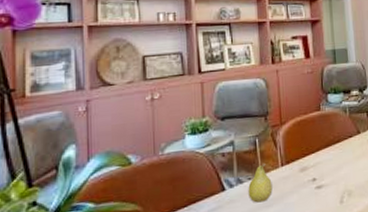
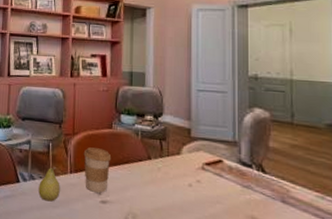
coffee cup: none [293,133,323,180] -> present [83,147,112,193]

